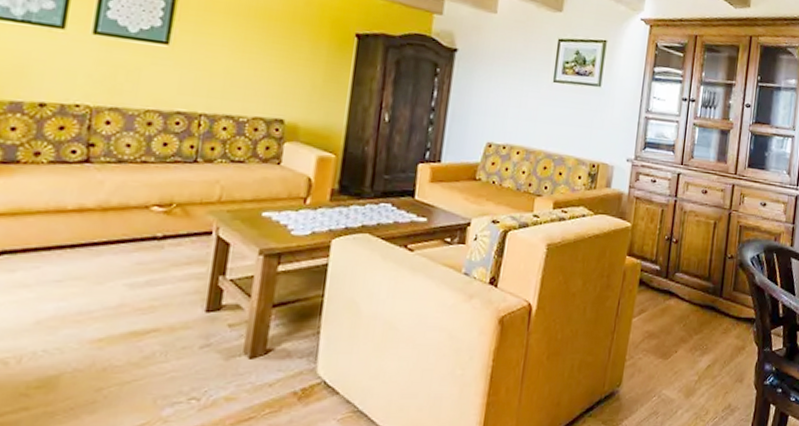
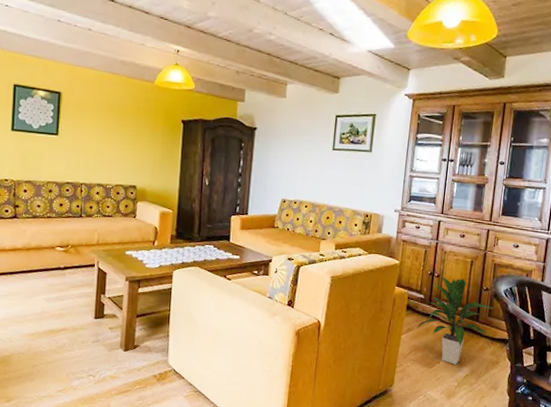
indoor plant: none [649,240,740,353] -> present [415,275,494,365]

